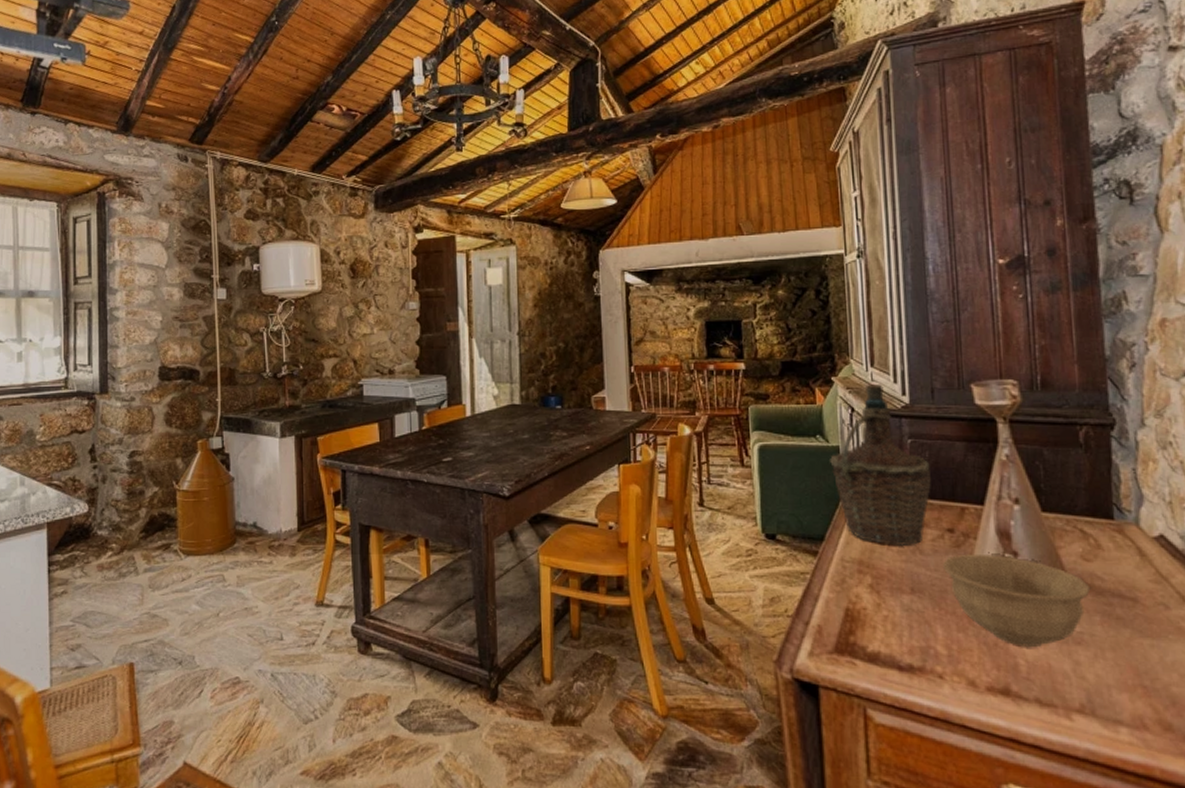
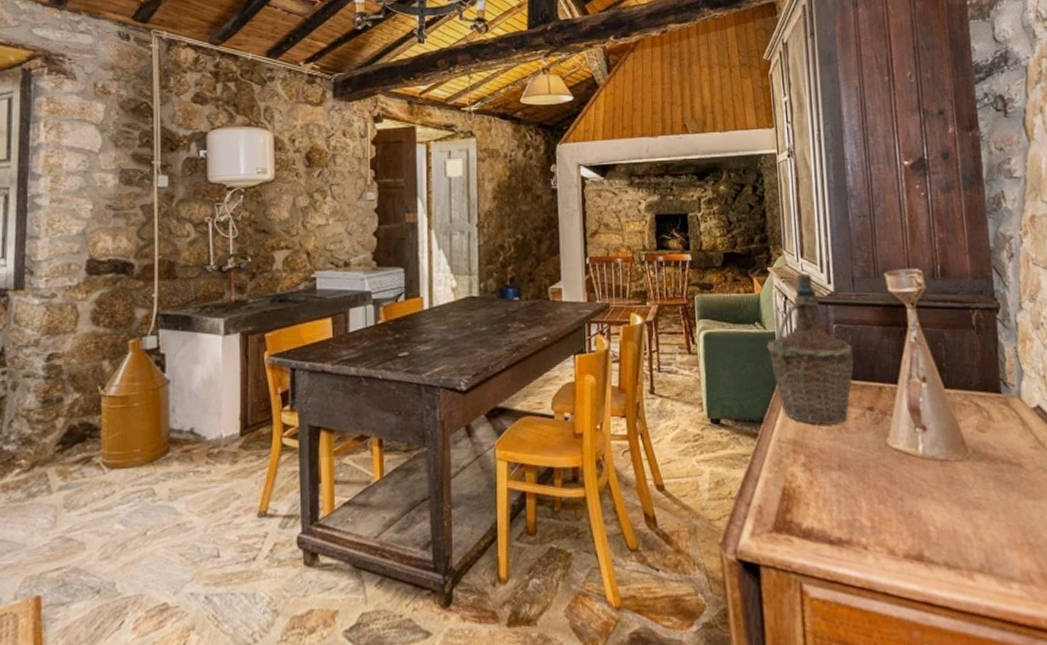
bowl: present [943,555,1091,647] -> none [865,430,985,514]

